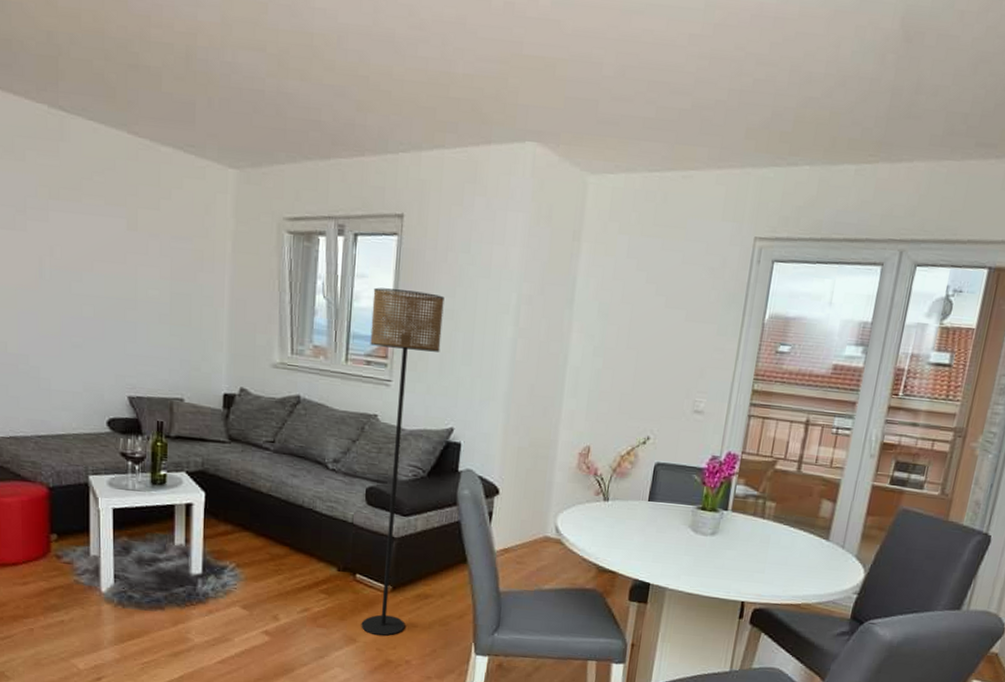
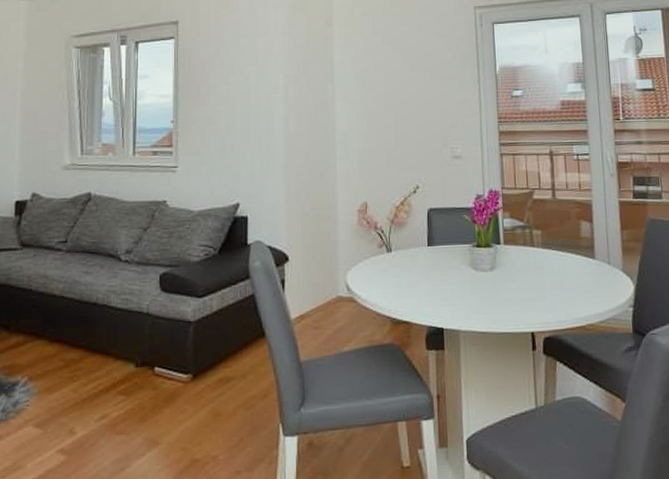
floor lamp: present [361,287,444,636] -> none [155,84,220,433]

